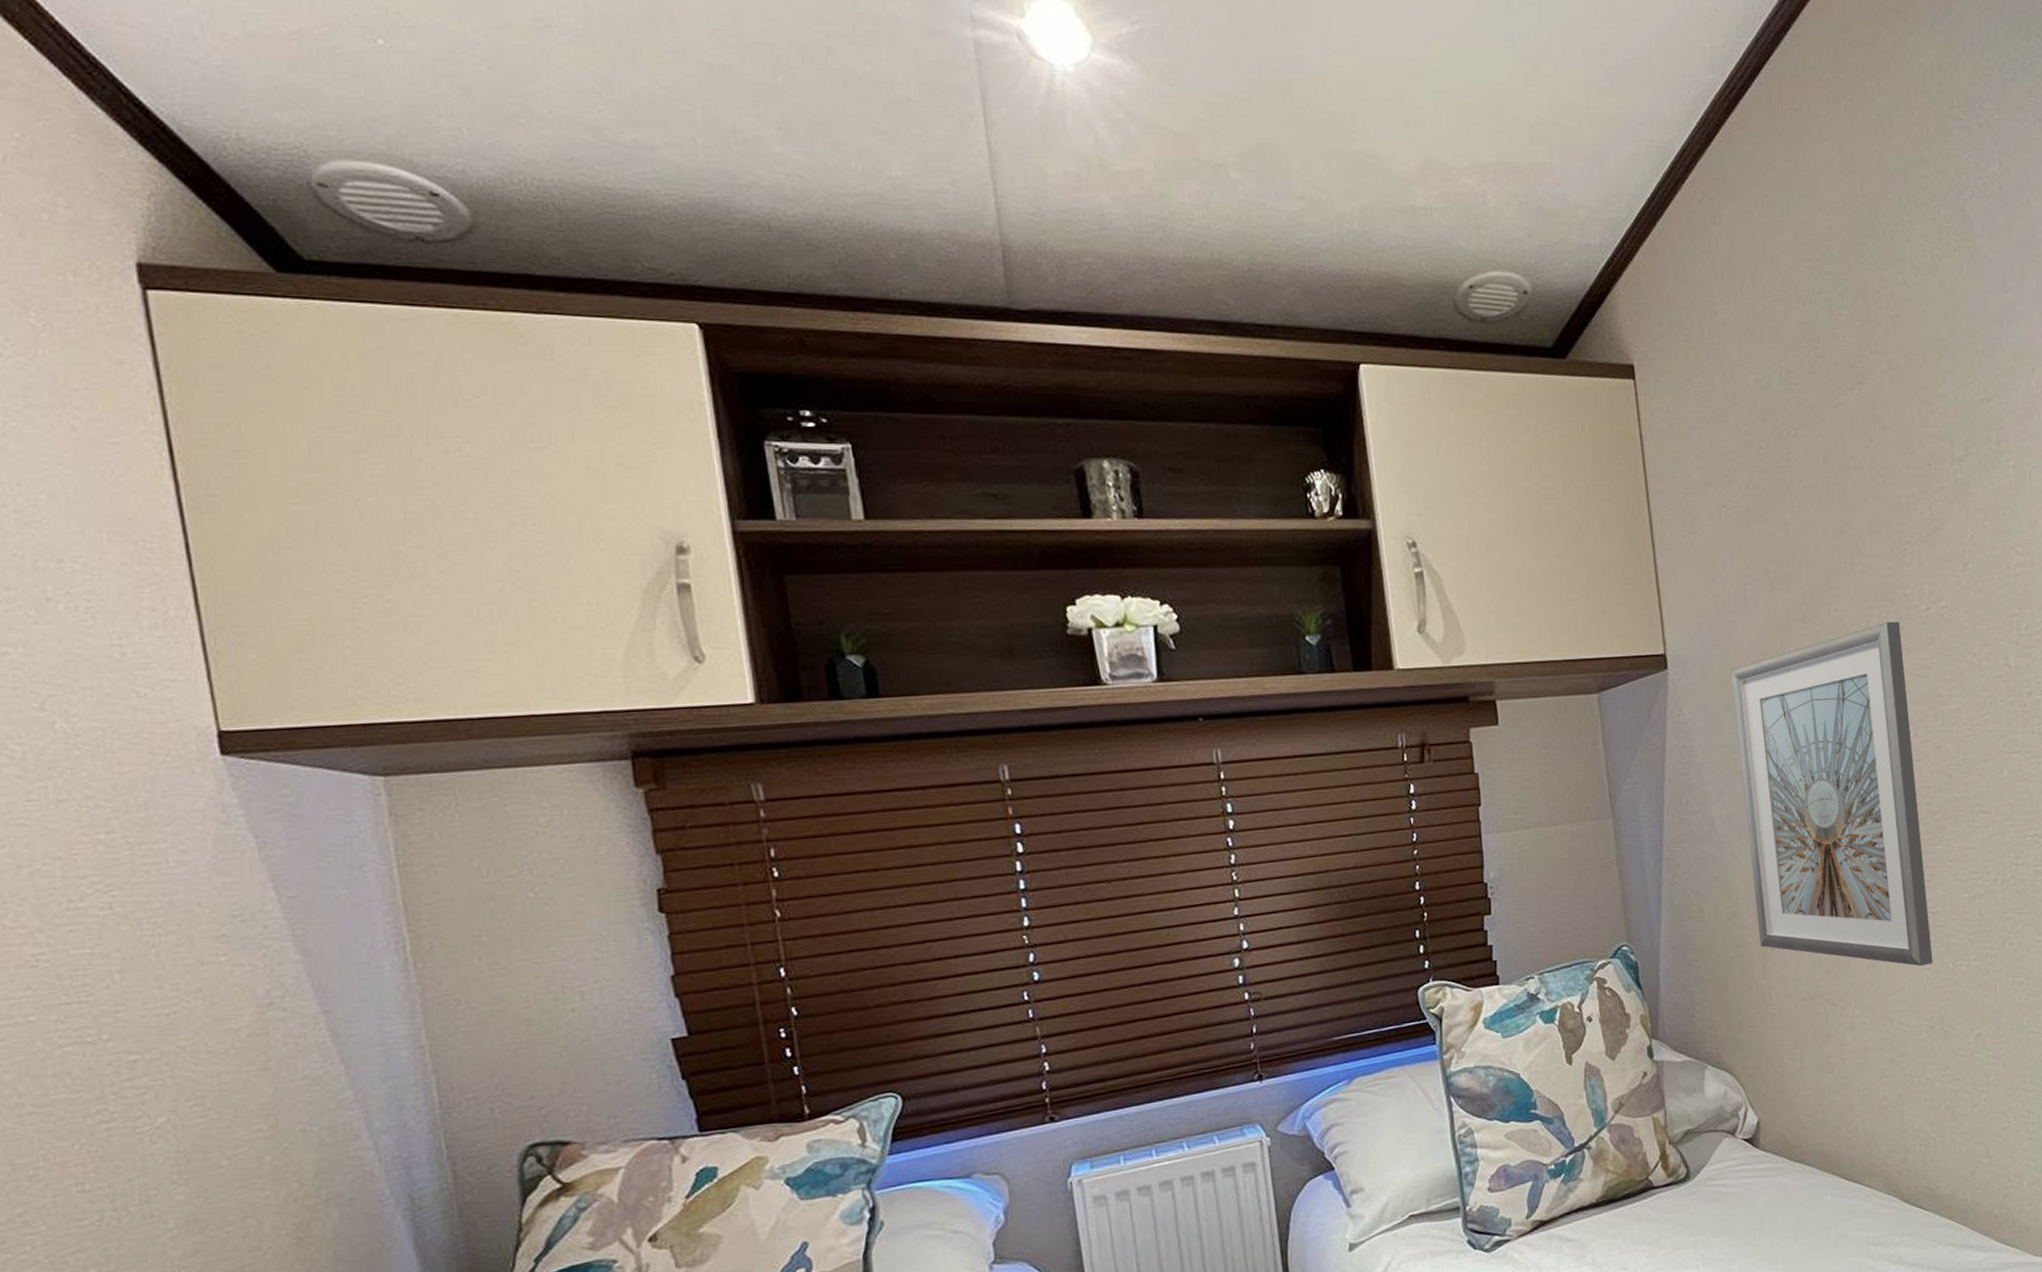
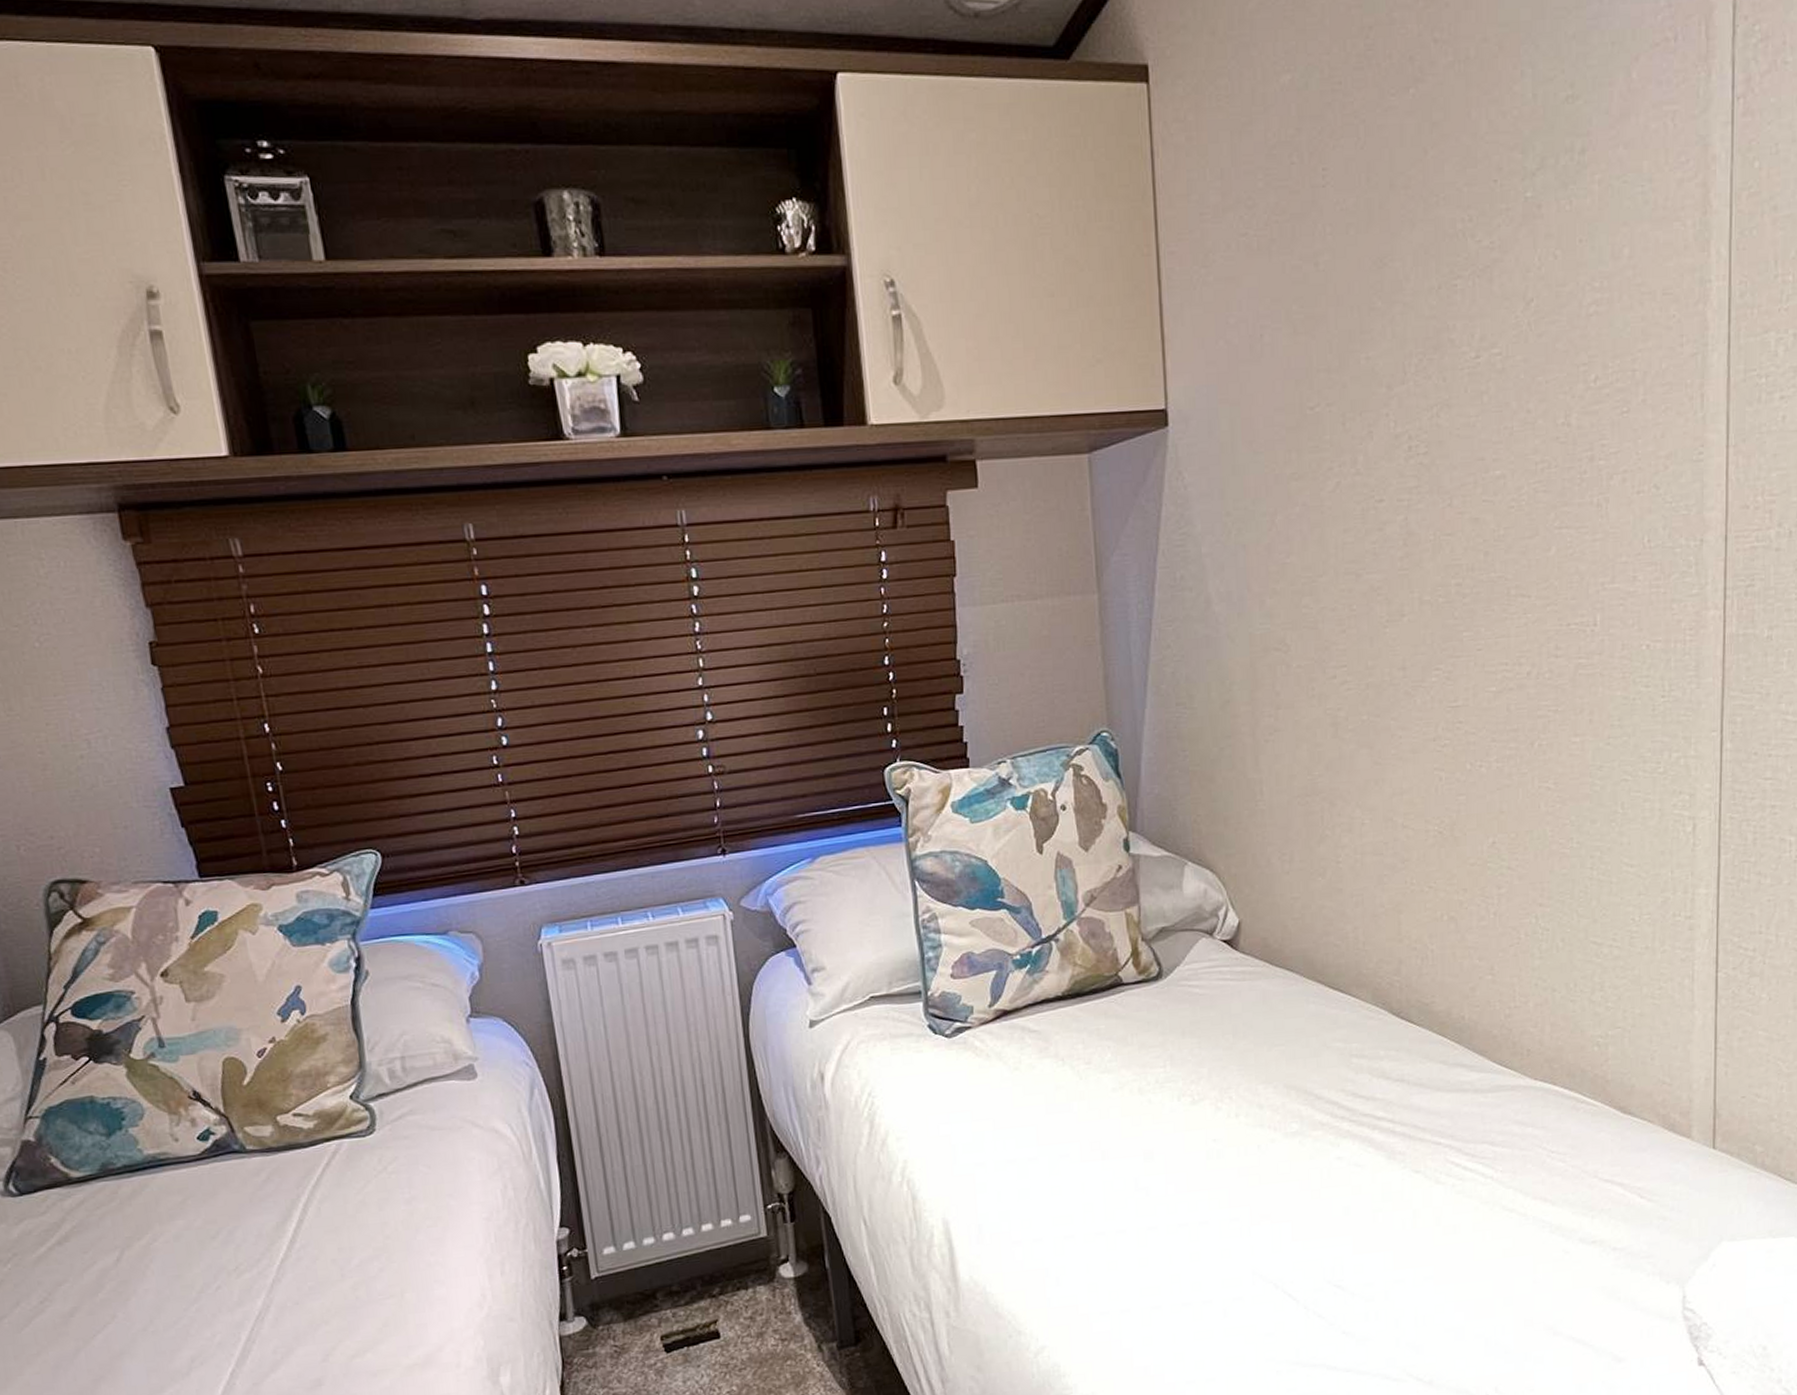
picture frame: present [1731,621,1933,967] -> none [1240,371,1448,766]

